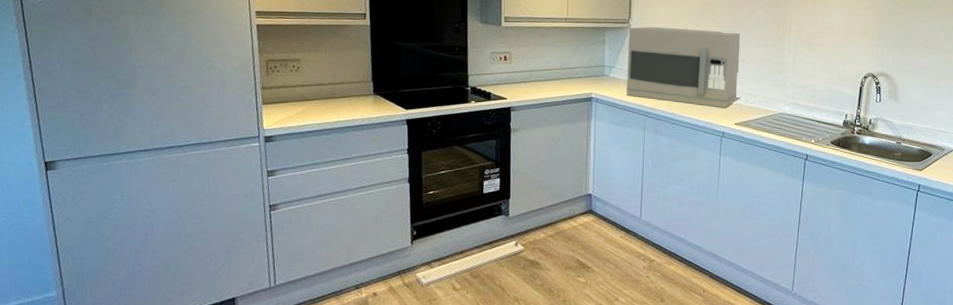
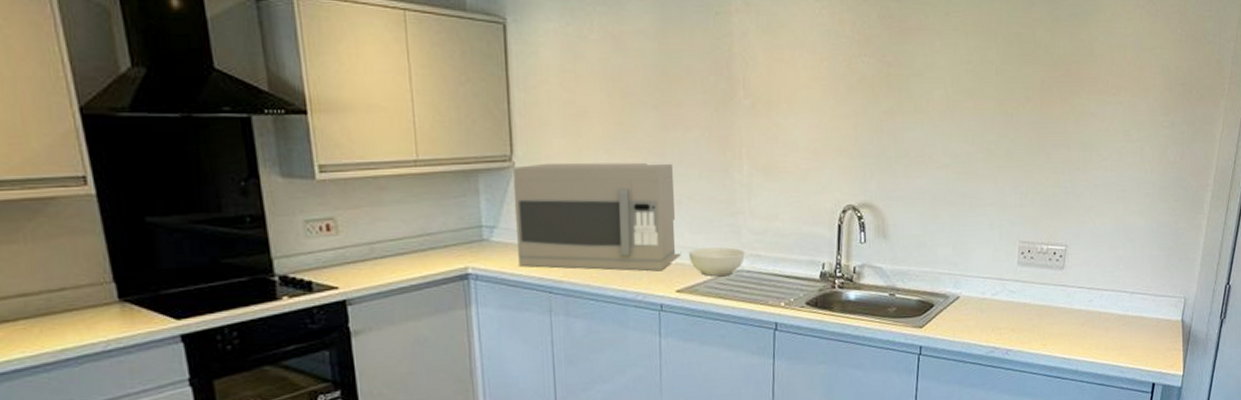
bowl: none [746,95,788,117] -> present [688,247,746,277]

